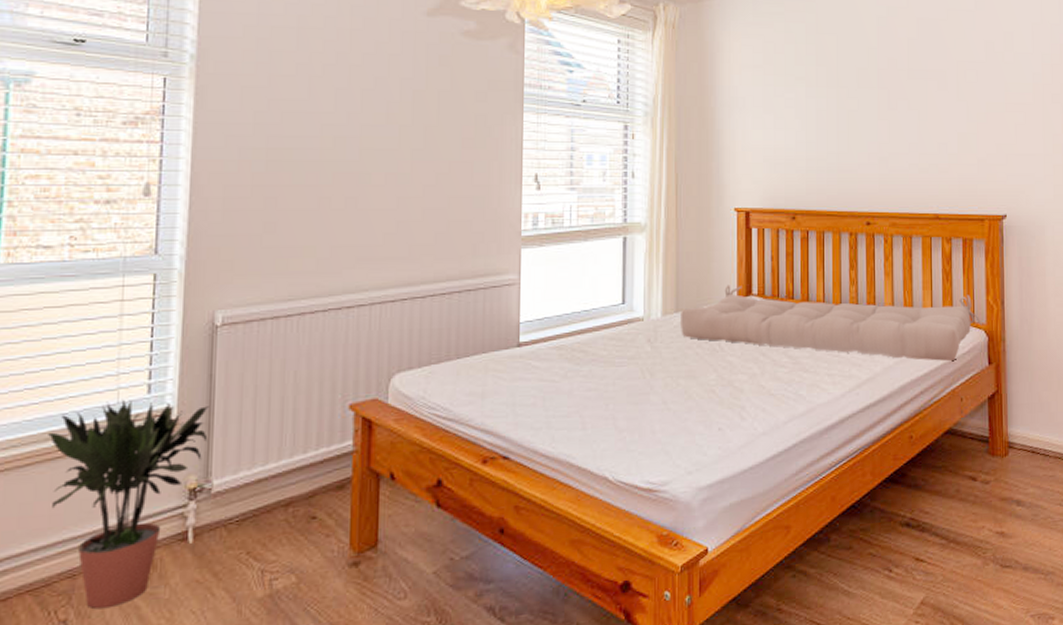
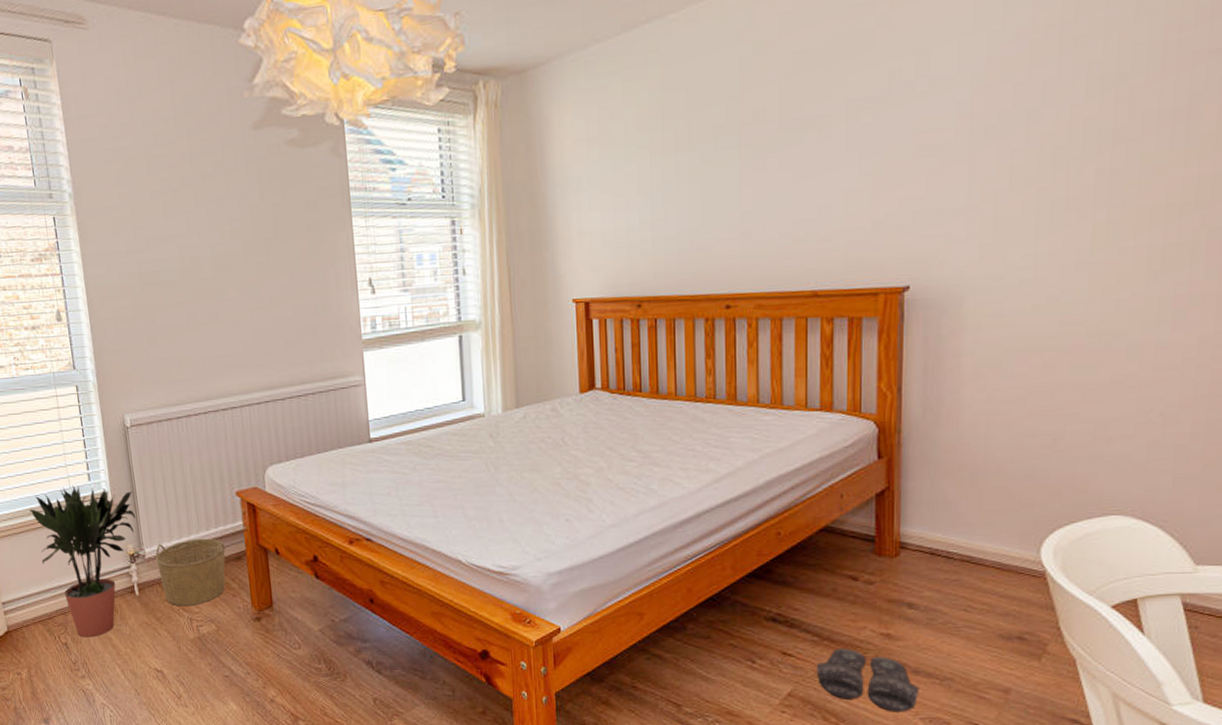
basket: none [225,463,325,555] -> present [155,538,226,607]
seat cushion: present [681,285,982,362] -> none [521,379,871,456]
slippers: none [944,549,1029,612] -> present [816,648,919,712]

